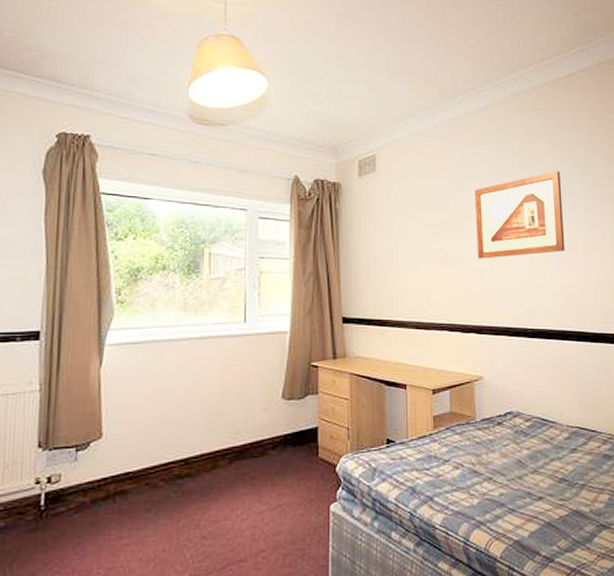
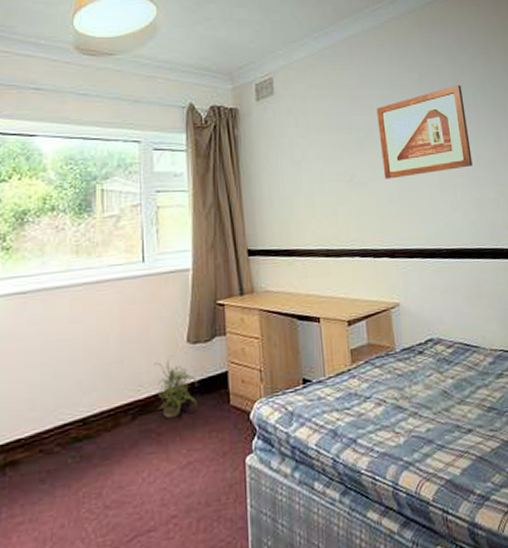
potted plant: none [251,412,290,465] -> present [154,359,197,419]

